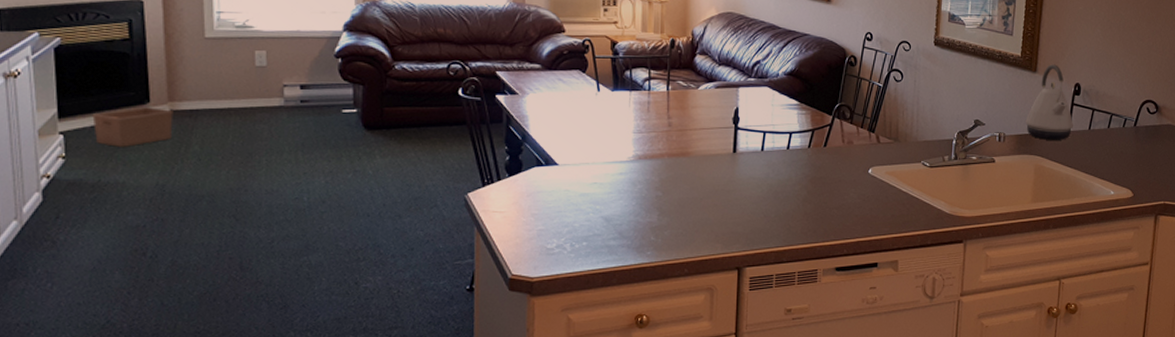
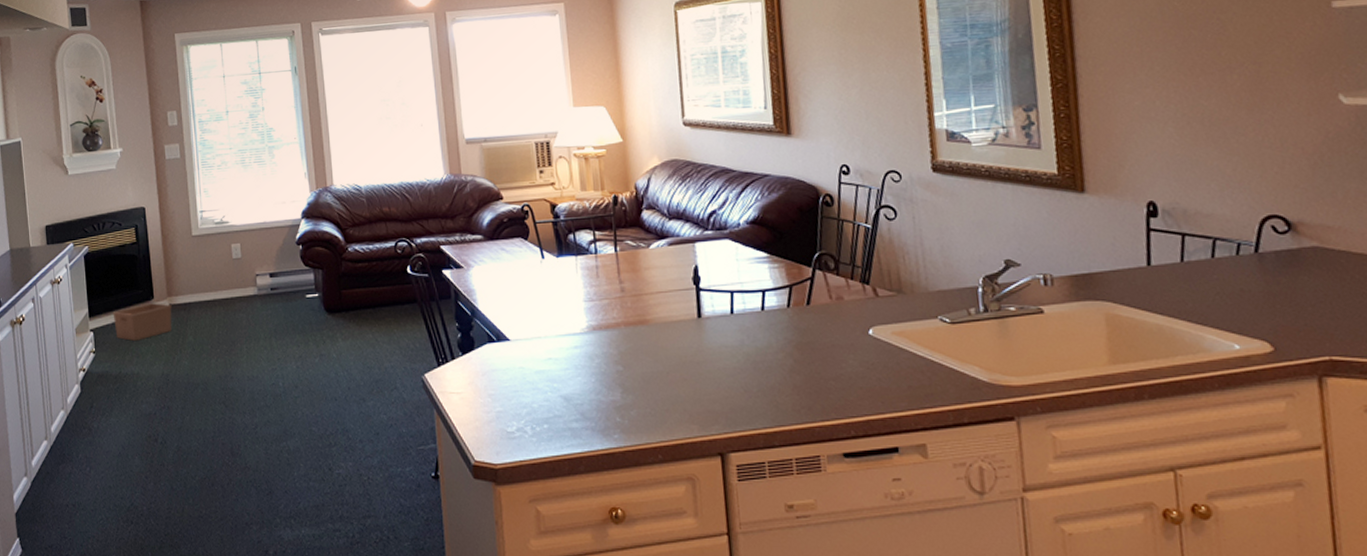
kettle: present [1025,64,1073,140] -> none [1079,179,1155,280]

